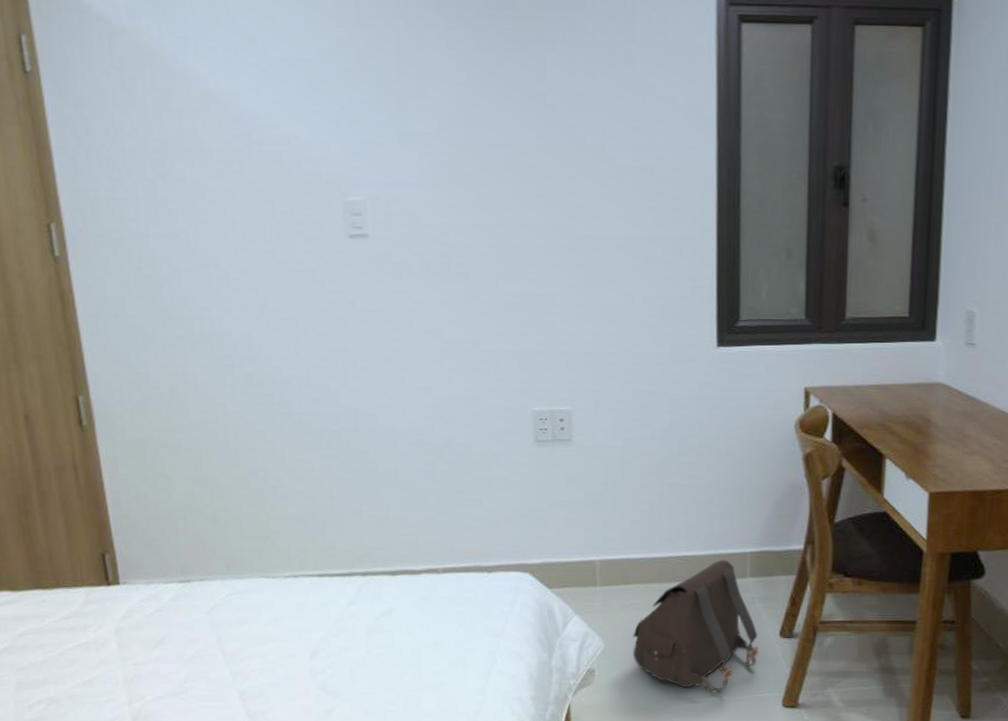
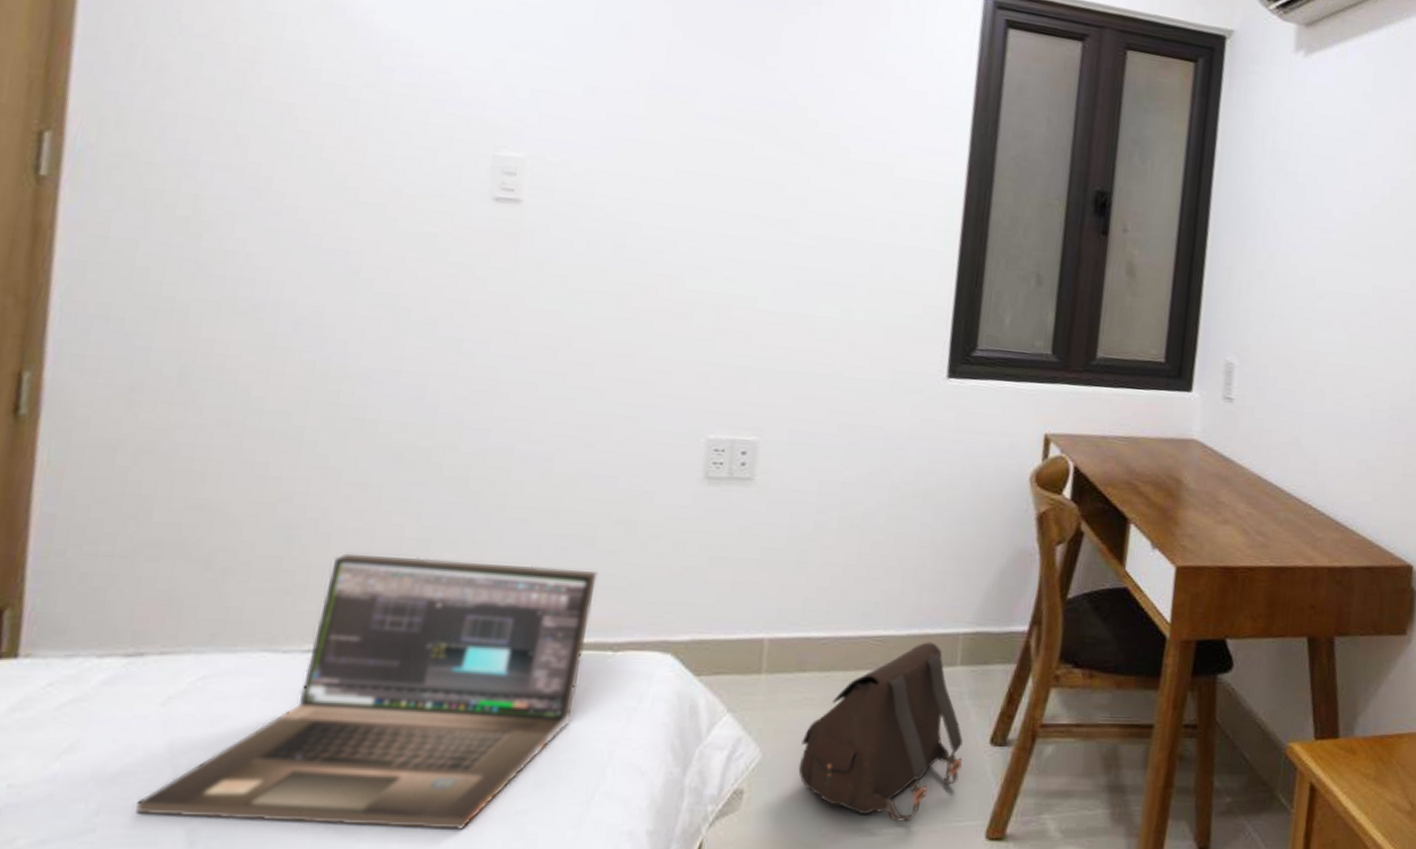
laptop: none [207,509,469,694] -> present [135,553,598,830]

